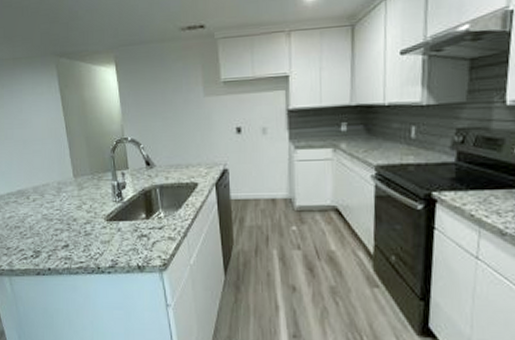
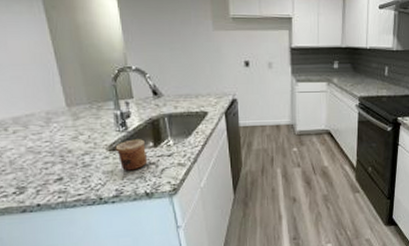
cup: none [112,210,141,242] -> present [115,139,148,171]

